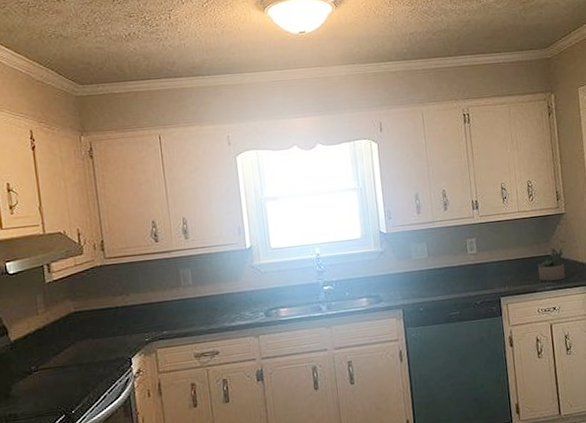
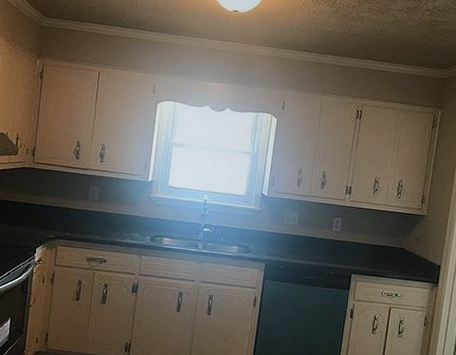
succulent plant: present [537,247,565,281] -> none [389,242,416,272]

